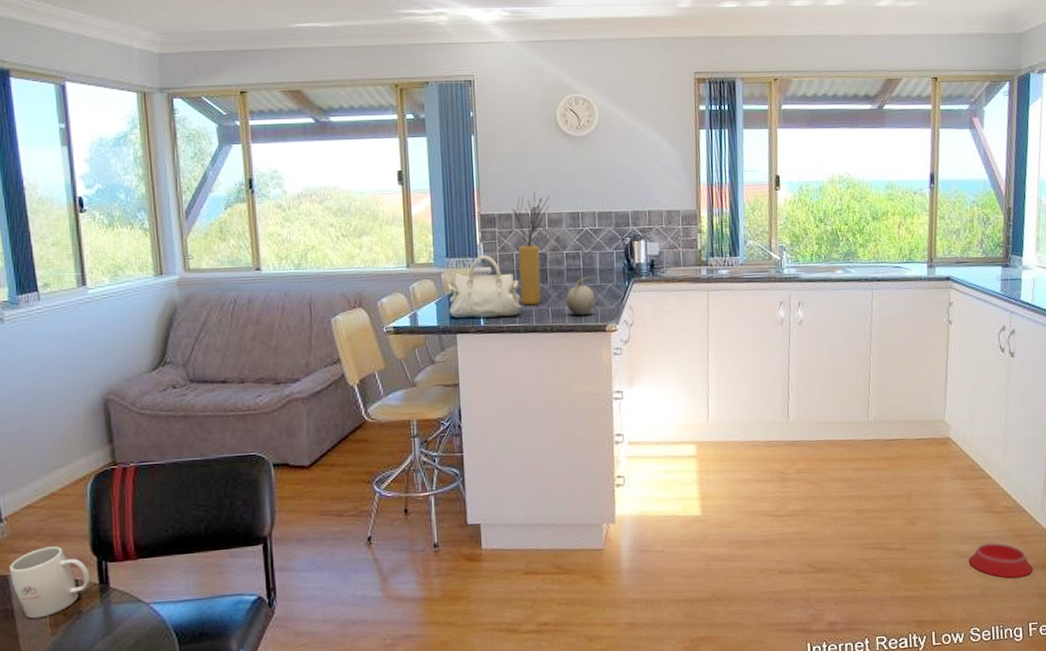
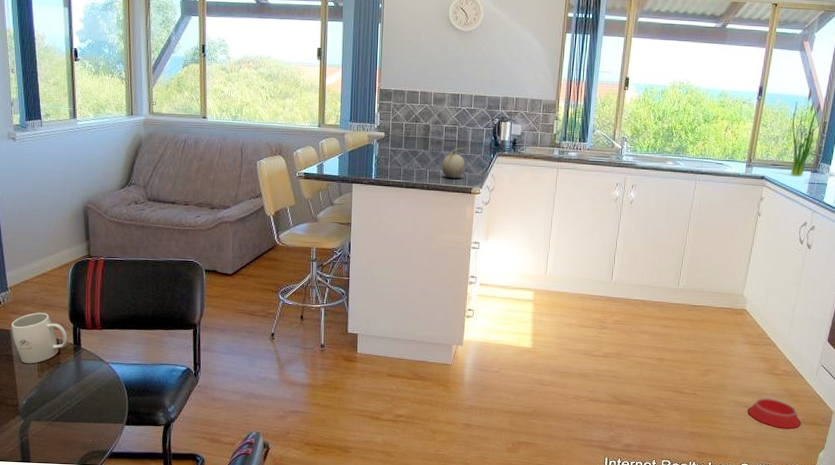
shoulder bag: present [447,255,522,318] -> none [348,122,406,174]
vase: present [513,192,550,306] -> none [405,74,437,167]
plant: none [972,169,1004,274] -> present [791,87,821,177]

